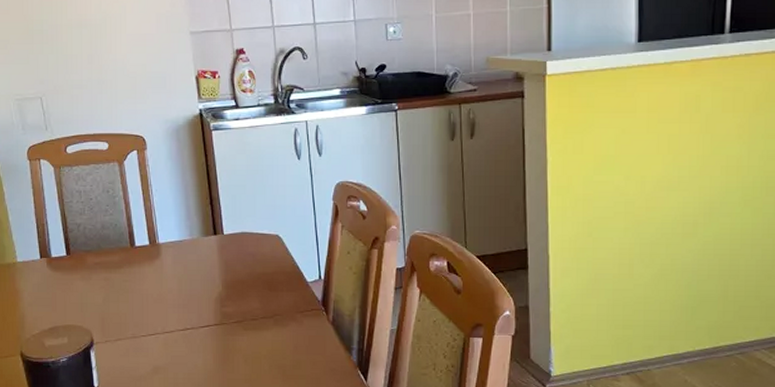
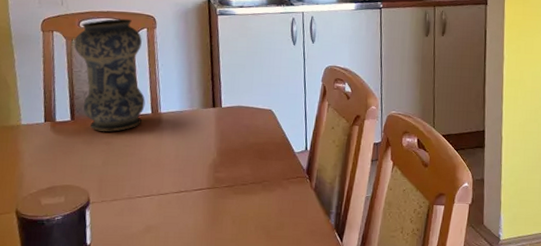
vase: none [62,141,142,266] -> present [74,18,145,132]

